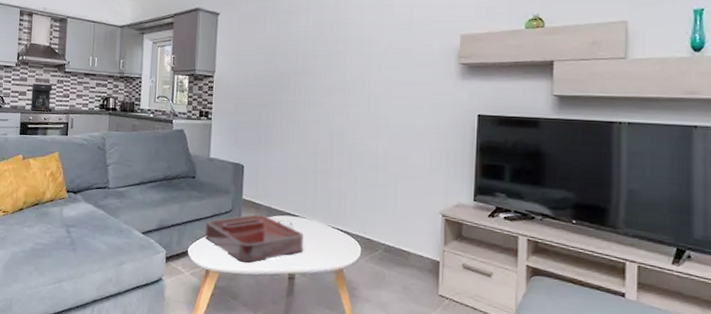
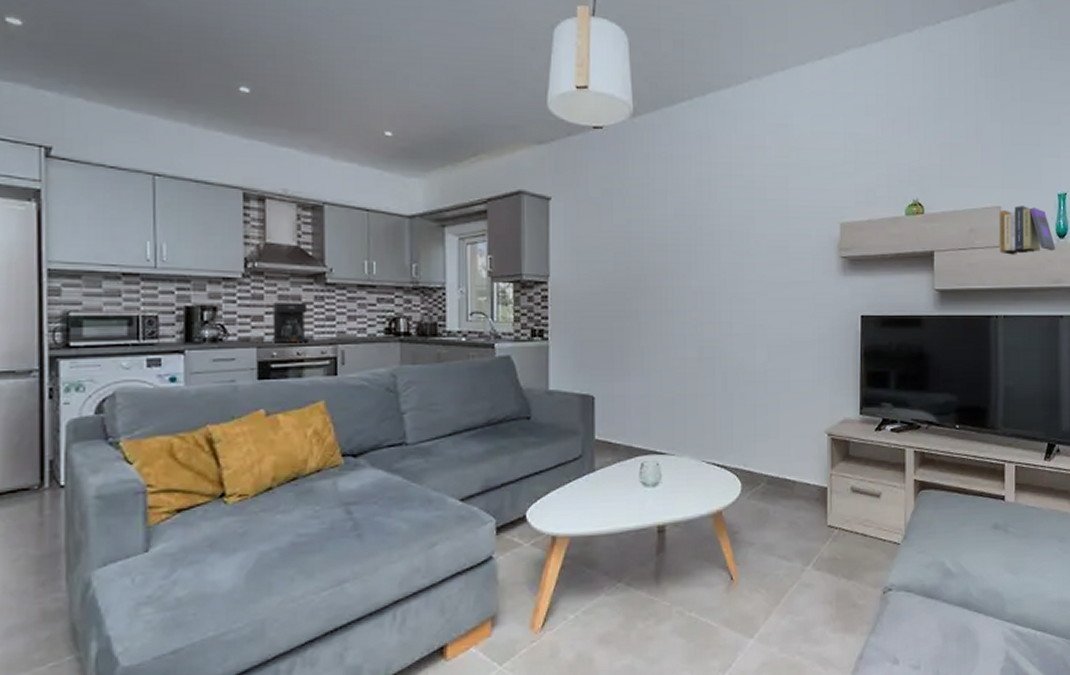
decorative tray: present [205,214,303,263] -> none [549,457,673,520]
books: none [625,20,690,66] -> present [999,206,1056,255]

